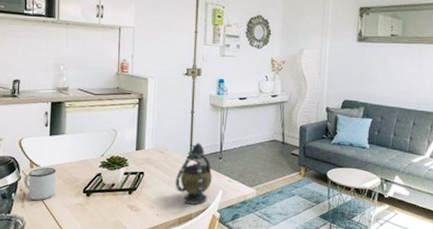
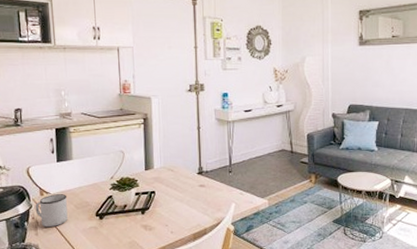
teapot: present [175,142,212,205] -> none [187,157,223,220]

